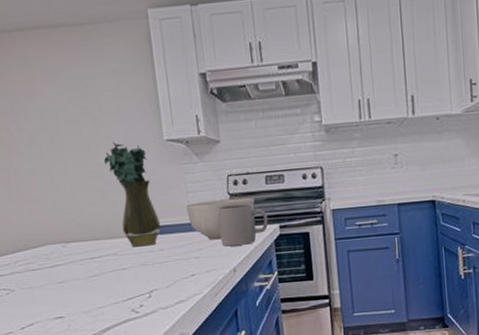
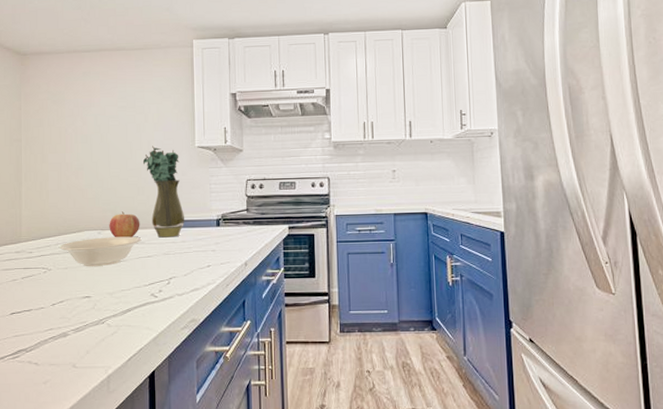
bowl: none [20,247,114,285] -> present [59,236,142,267]
fruit: none [73,220,110,251] -> present [109,211,140,238]
bowl: present [185,197,255,240] -> none [208,200,268,236]
mug: present [217,204,269,247] -> none [234,206,279,242]

